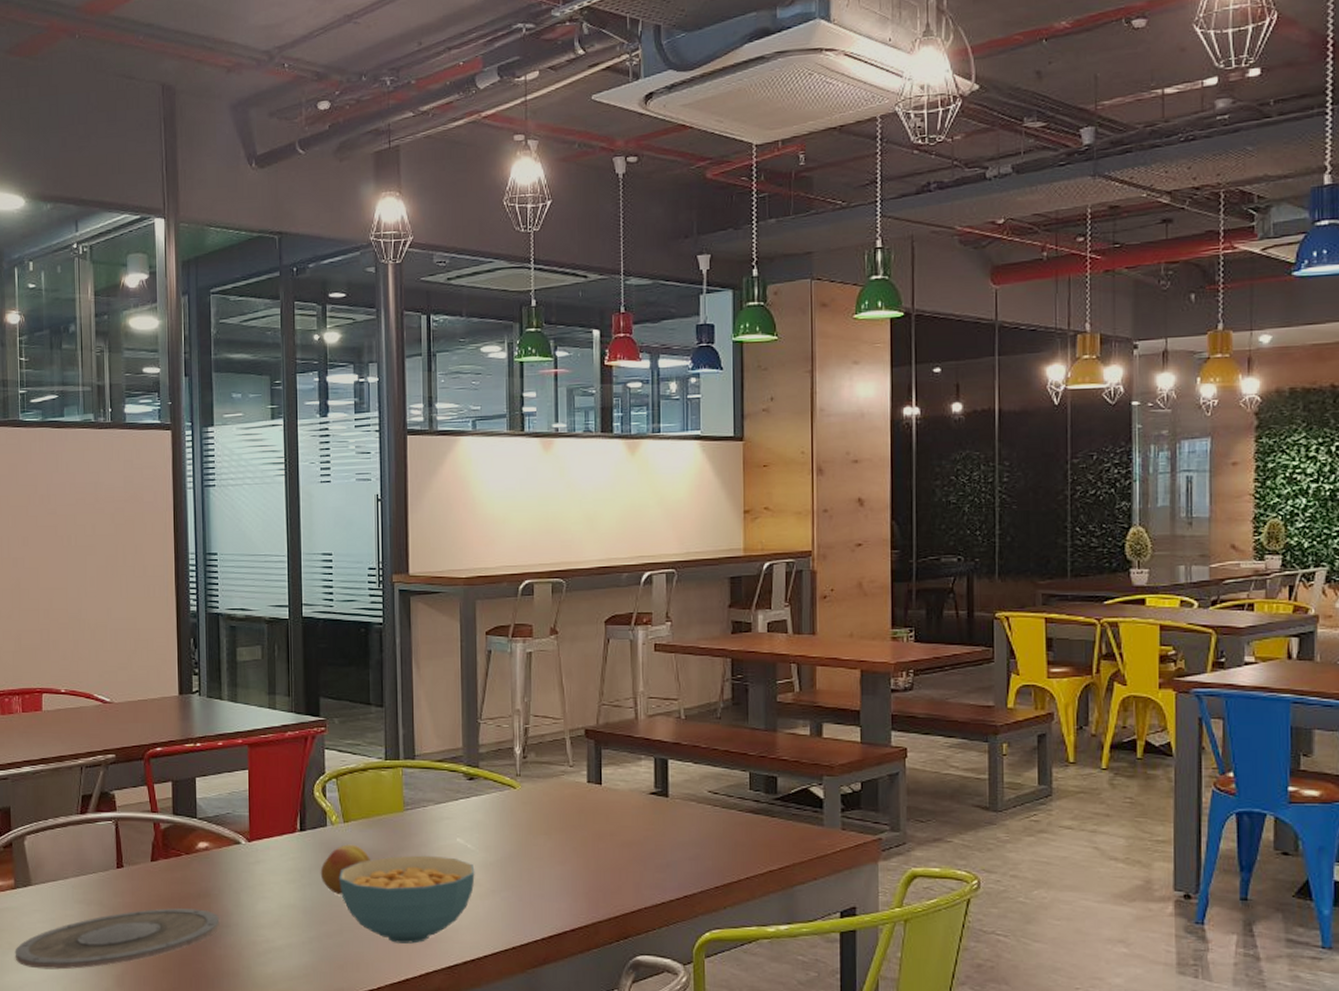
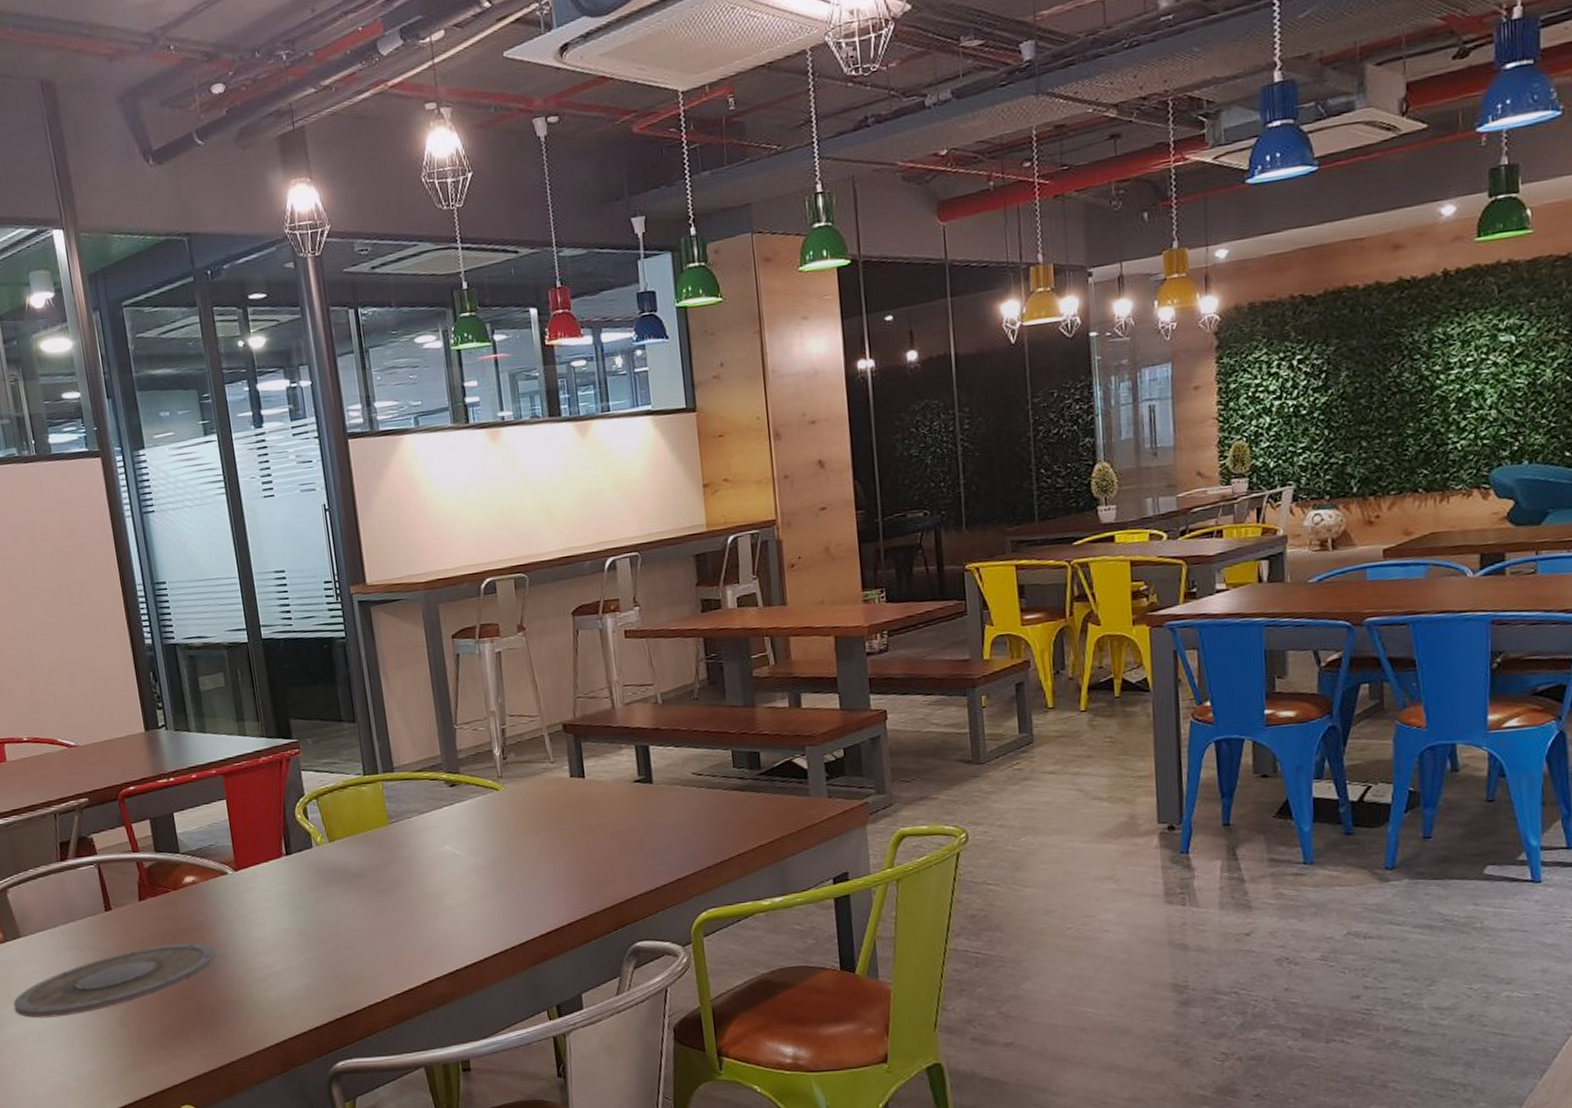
fruit: present [320,844,370,895] -> none [311,863,360,915]
cereal bowl: present [339,855,475,944] -> none [331,865,468,955]

